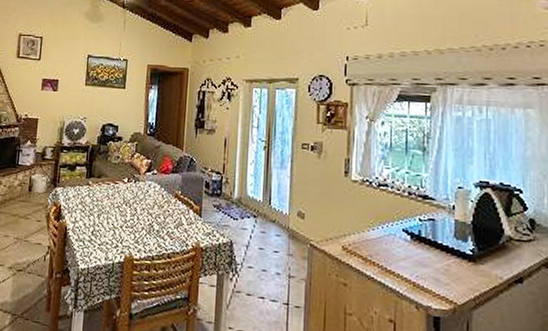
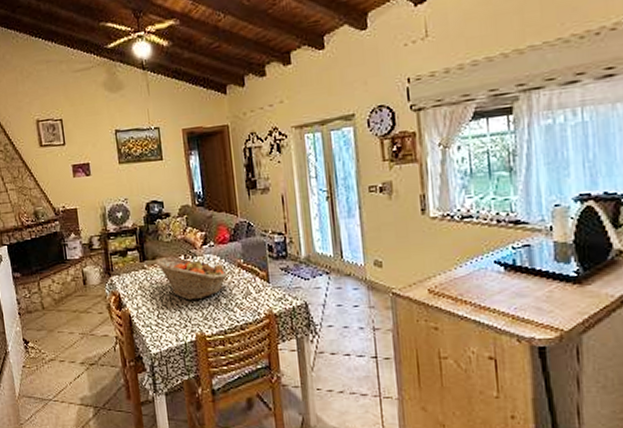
fruit basket: none [100,177,166,223] -> present [156,257,229,301]

